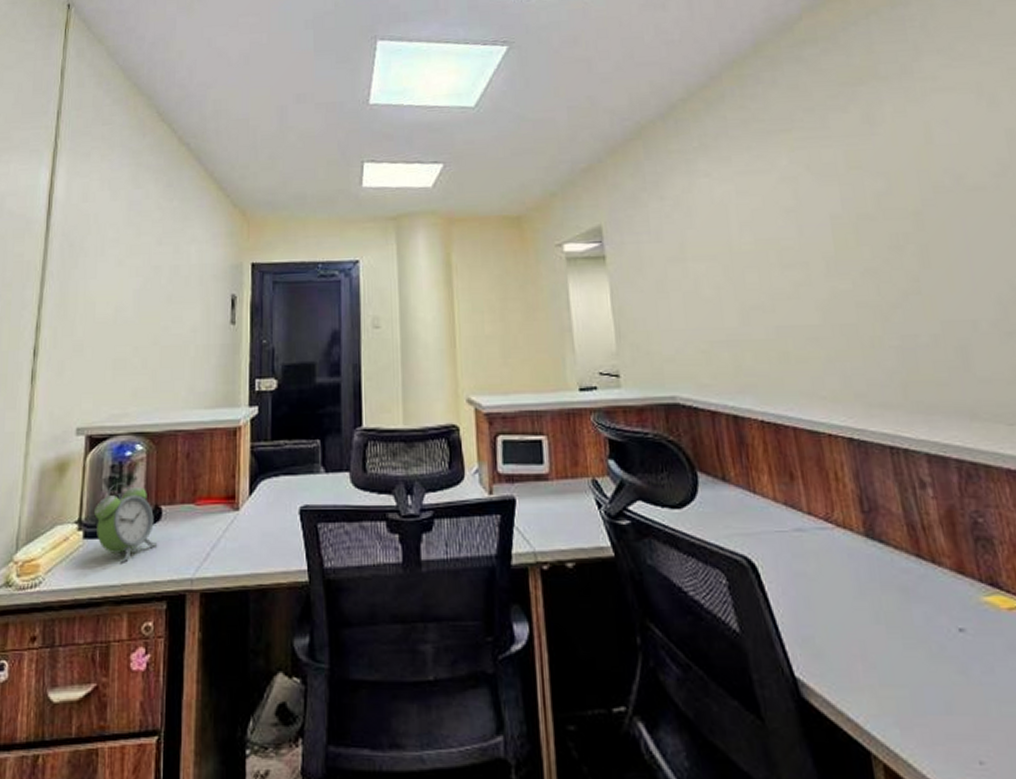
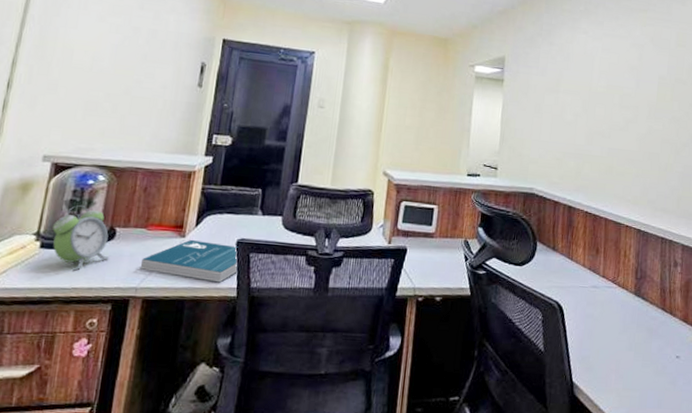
book: none [193,513,306,565] -> present [140,240,238,283]

